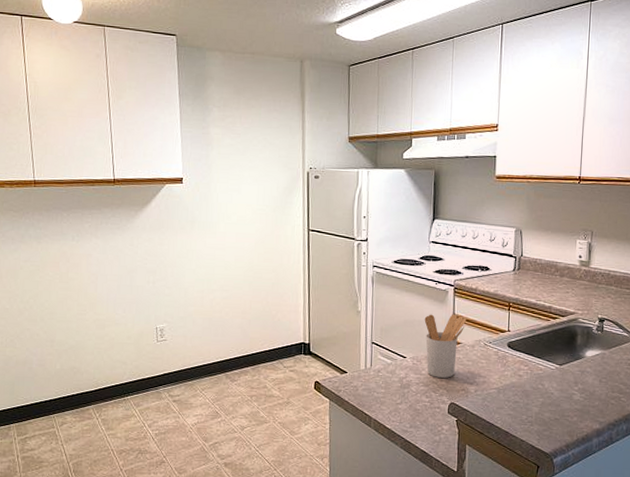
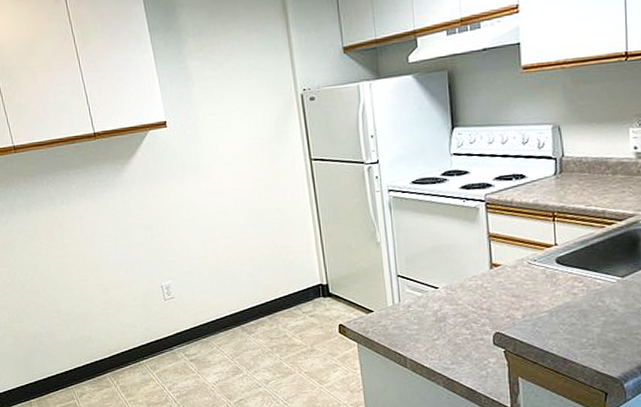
utensil holder: present [424,314,467,378] -> none [454,233,505,306]

